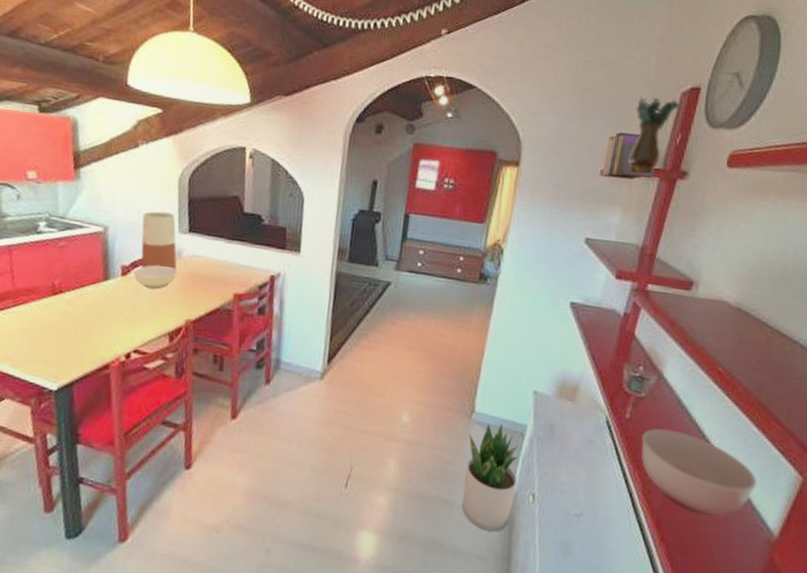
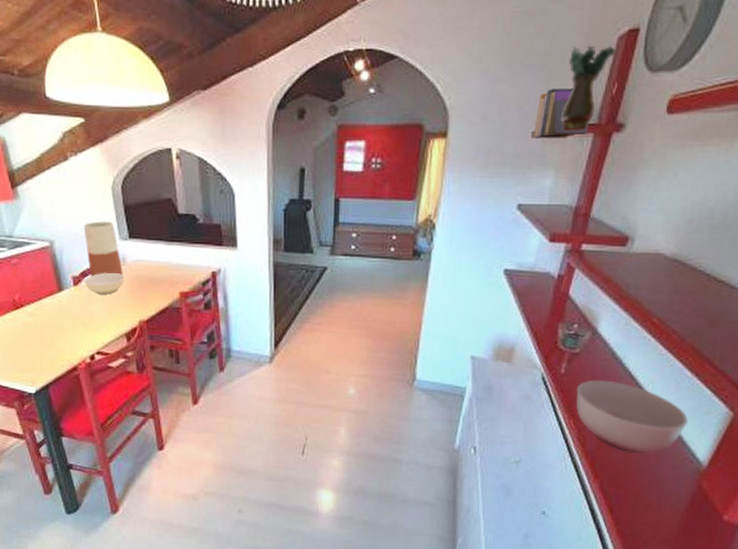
planter: present [462,424,519,532] -> none [409,388,459,482]

